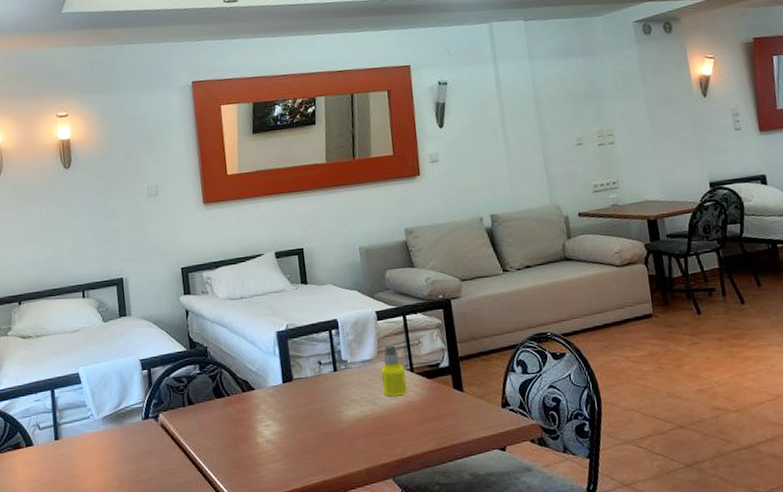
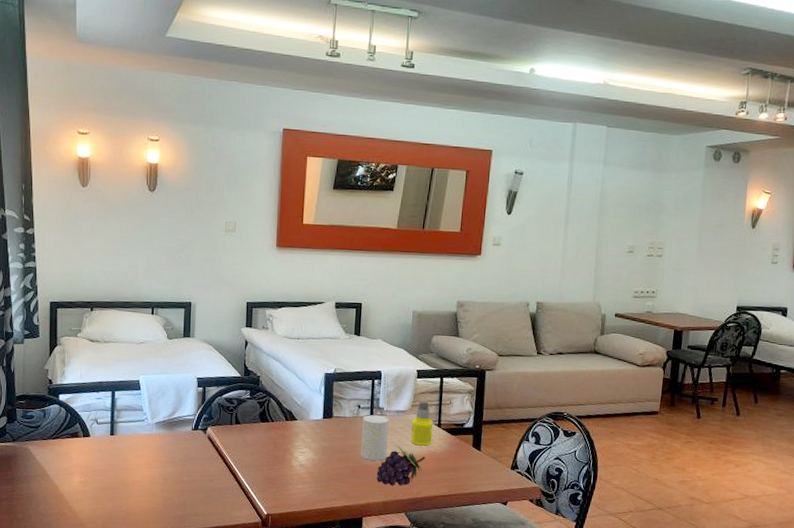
cup: none [326,369,361,423] -> present [361,415,389,461]
fruit: none [352,400,406,450] -> present [376,445,425,487]

